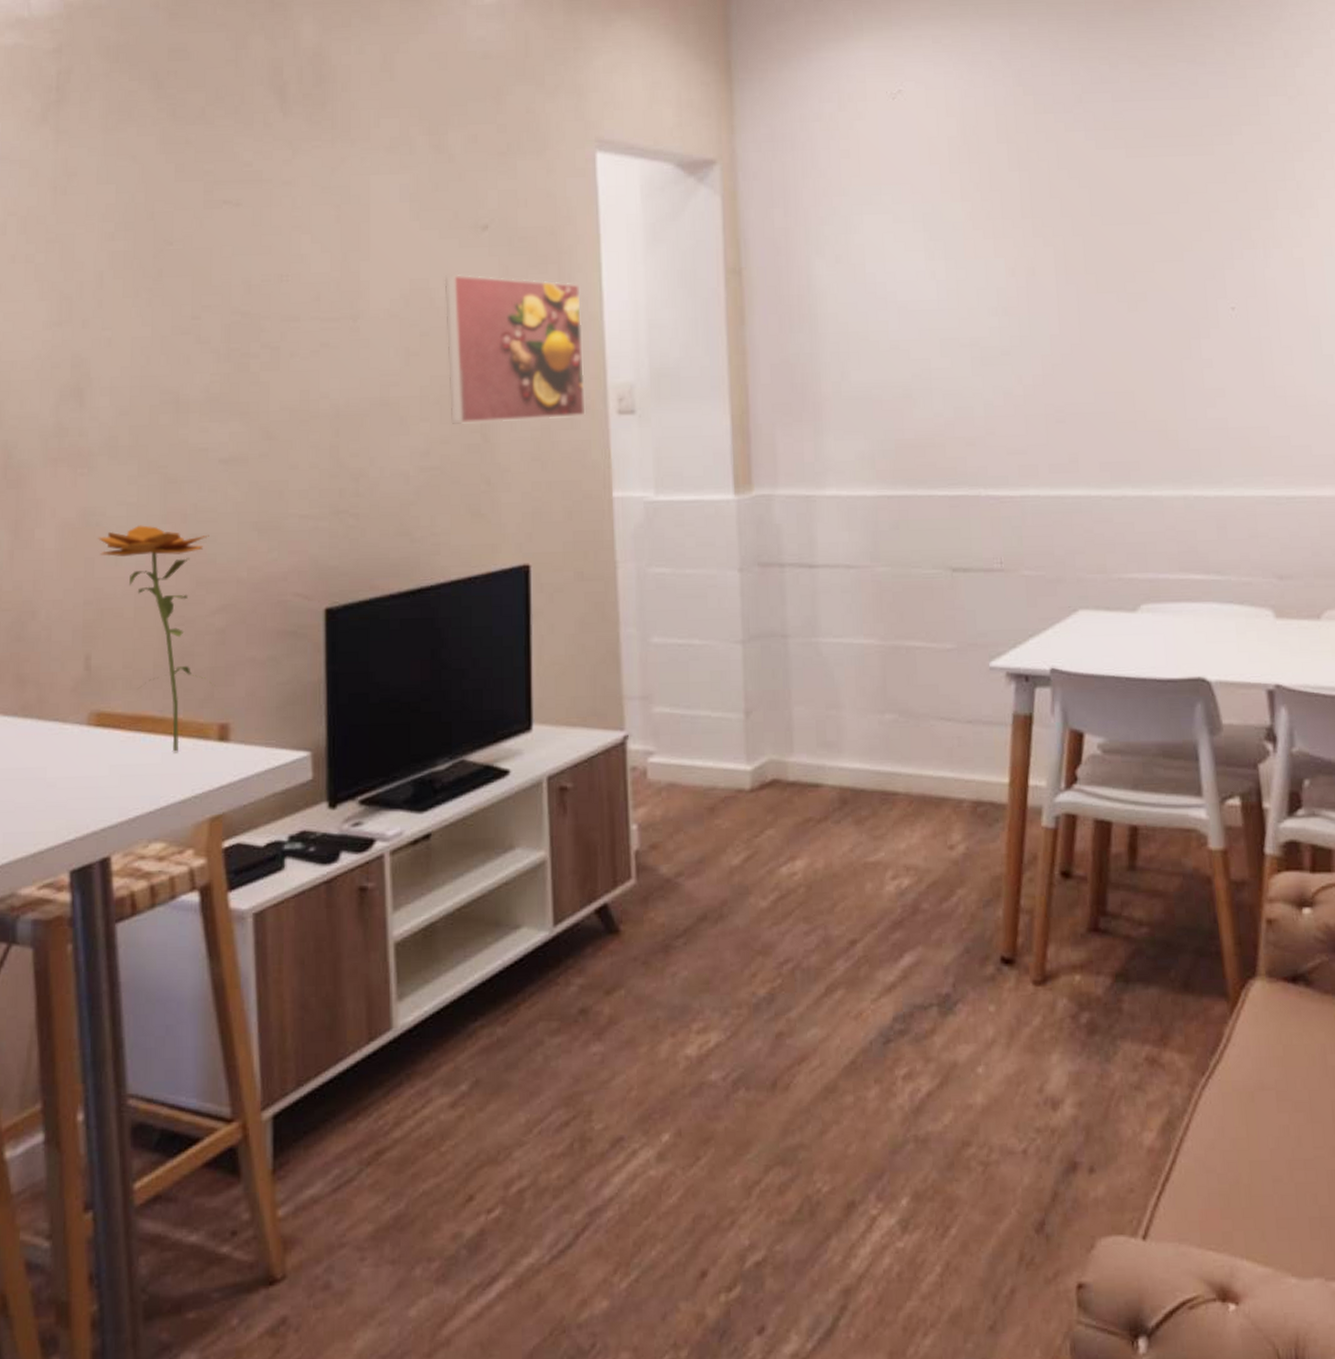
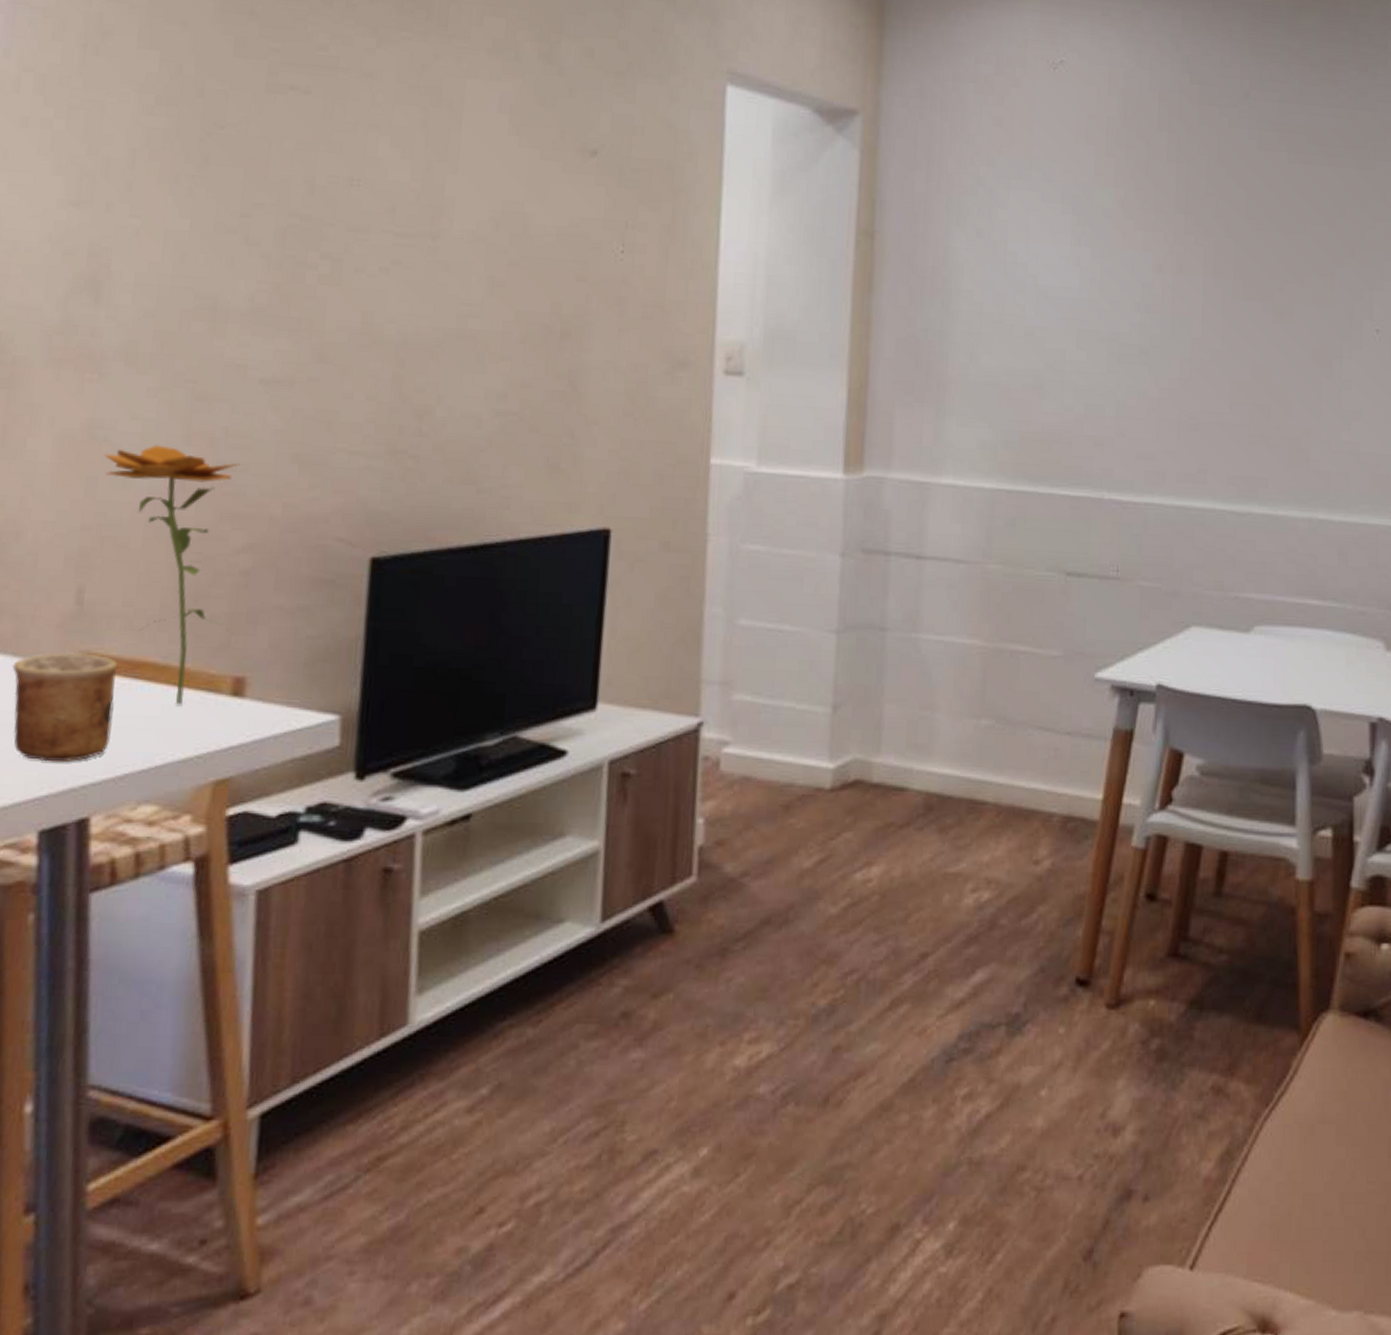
cup: none [38,712,123,810] -> present [12,652,118,763]
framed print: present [444,274,586,424] -> none [535,200,695,373]

